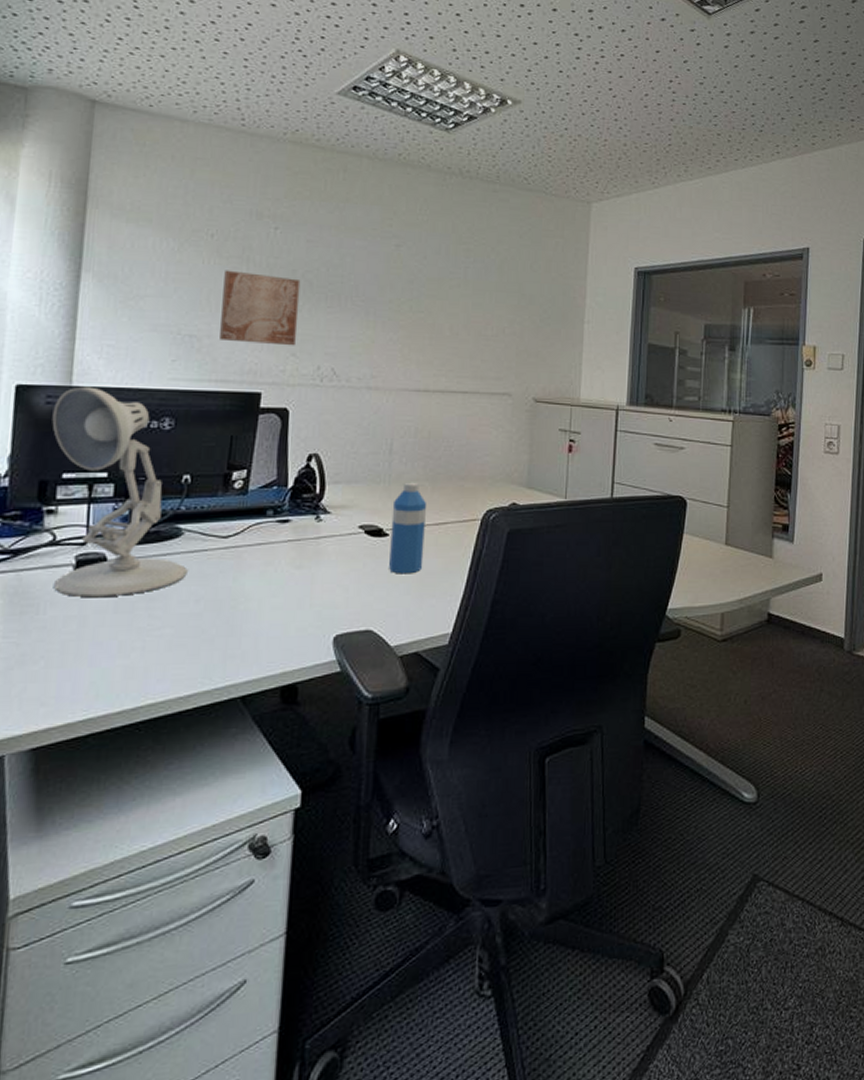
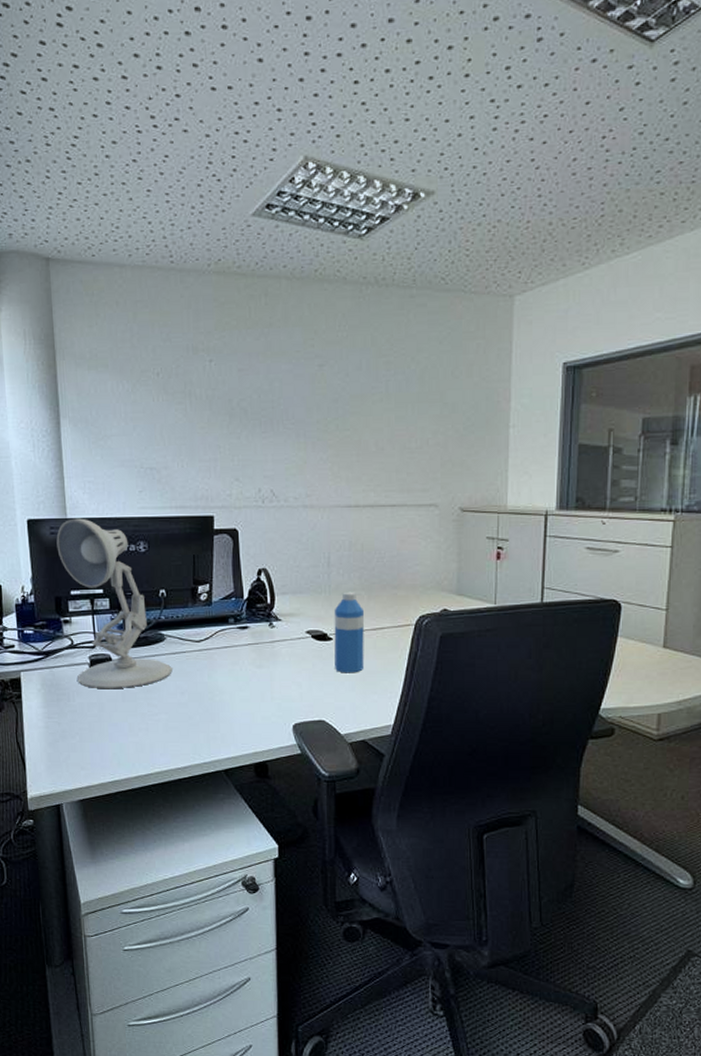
wall art: present [220,270,301,346] -> none [172,405,238,472]

